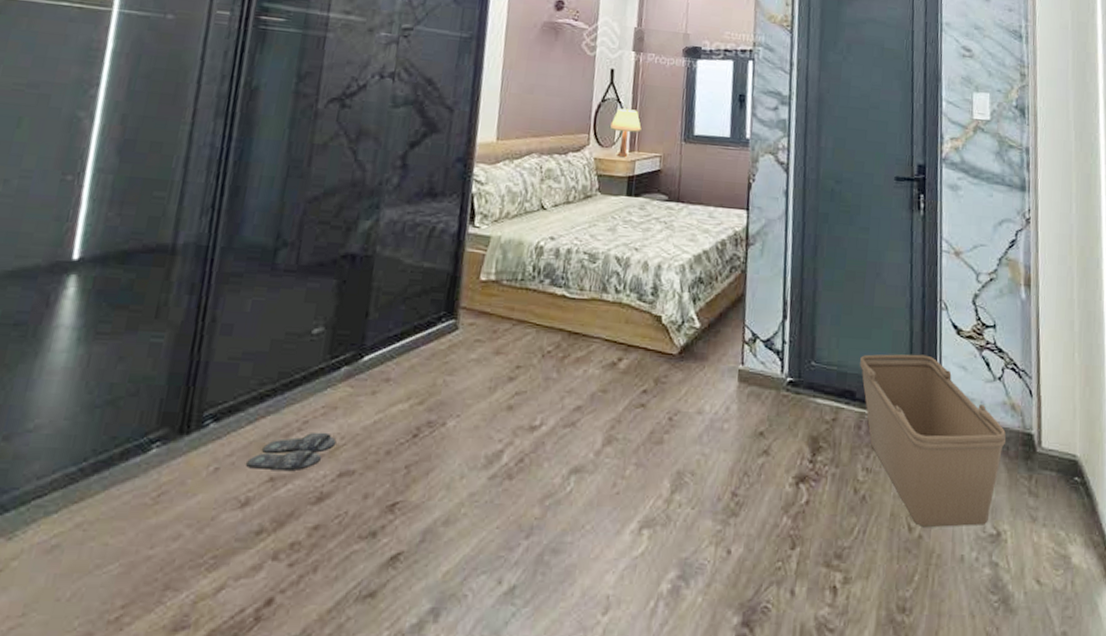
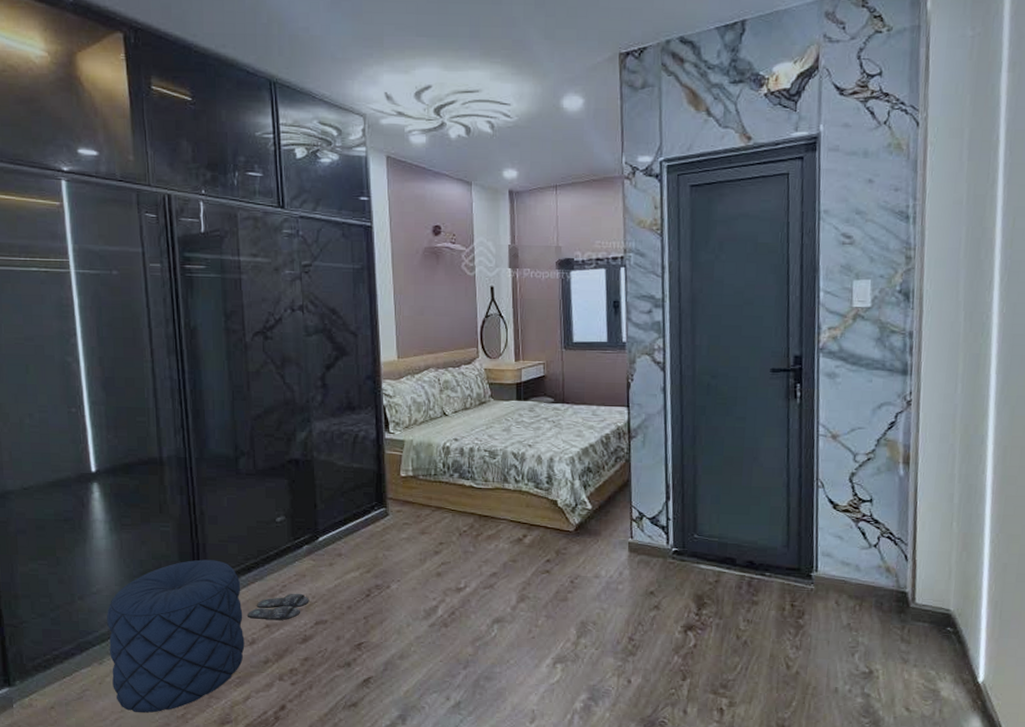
pouf: none [18,383,247,616] -> present [107,559,245,713]
table lamp: present [609,107,642,158] -> none [495,321,524,367]
bicycle basket: present [860,354,1007,528] -> none [739,526,881,666]

